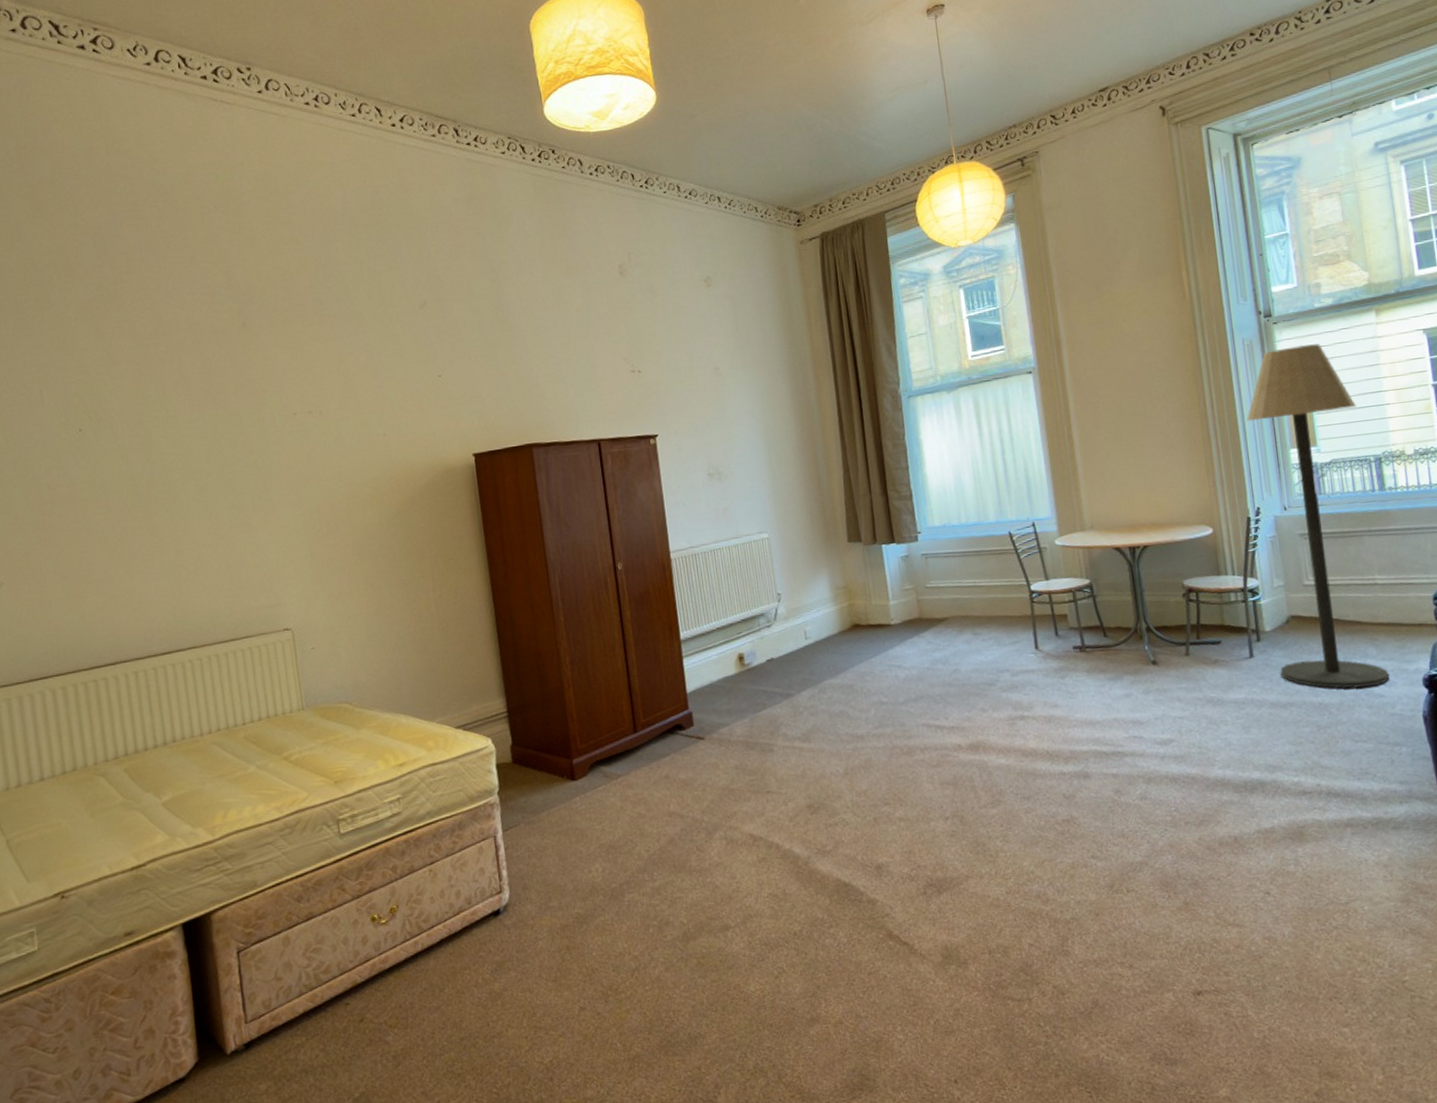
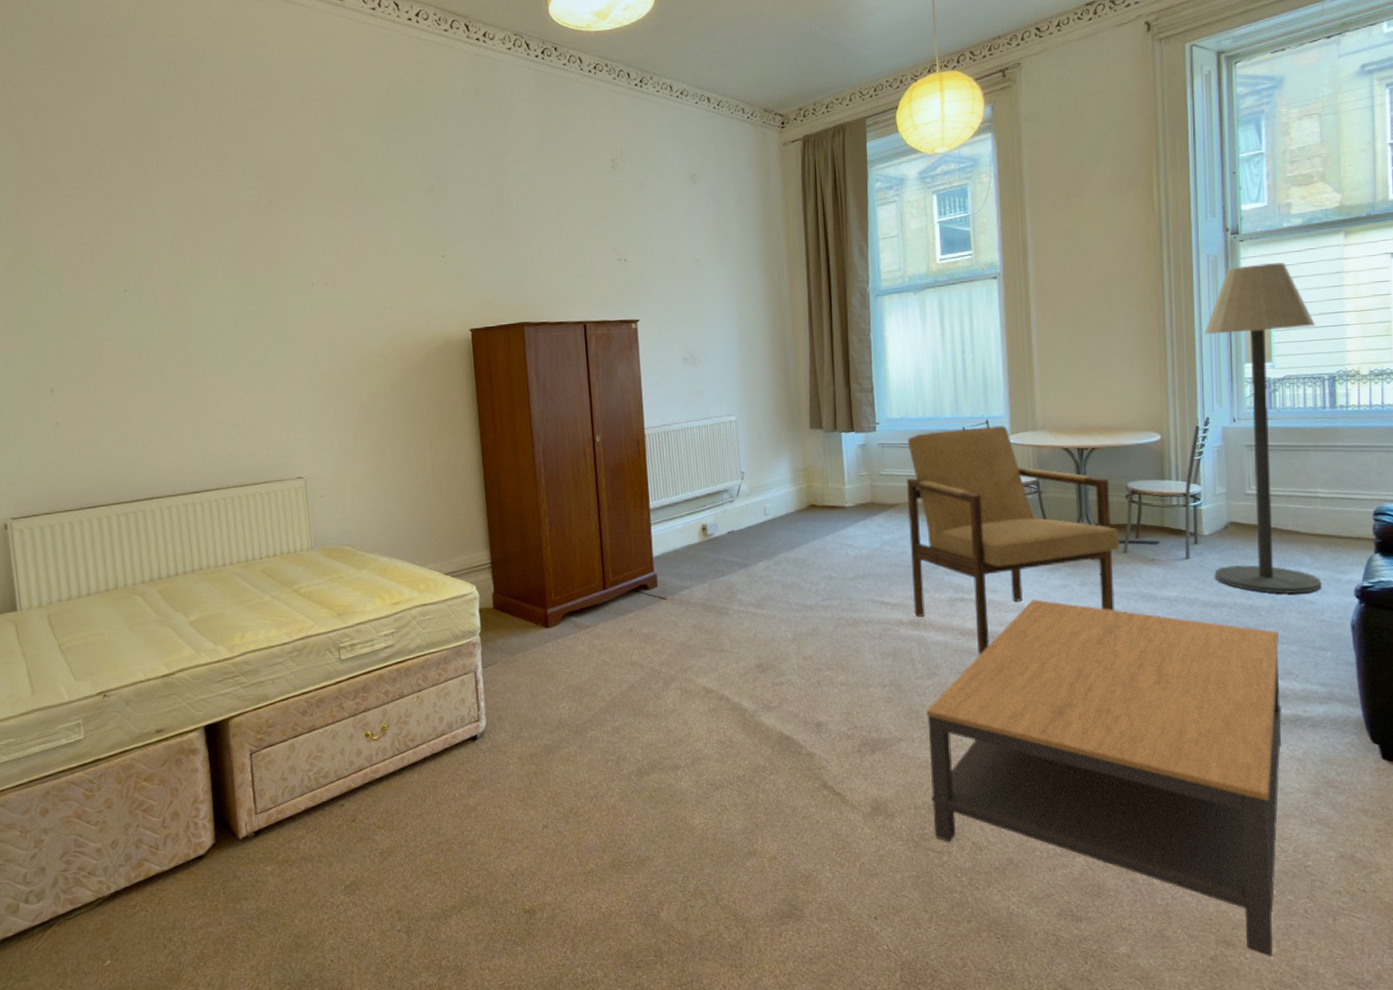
armchair: none [952,527,1182,777] -> present [907,425,1120,655]
coffee table: none [993,711,1379,1086] -> present [926,599,1282,957]

